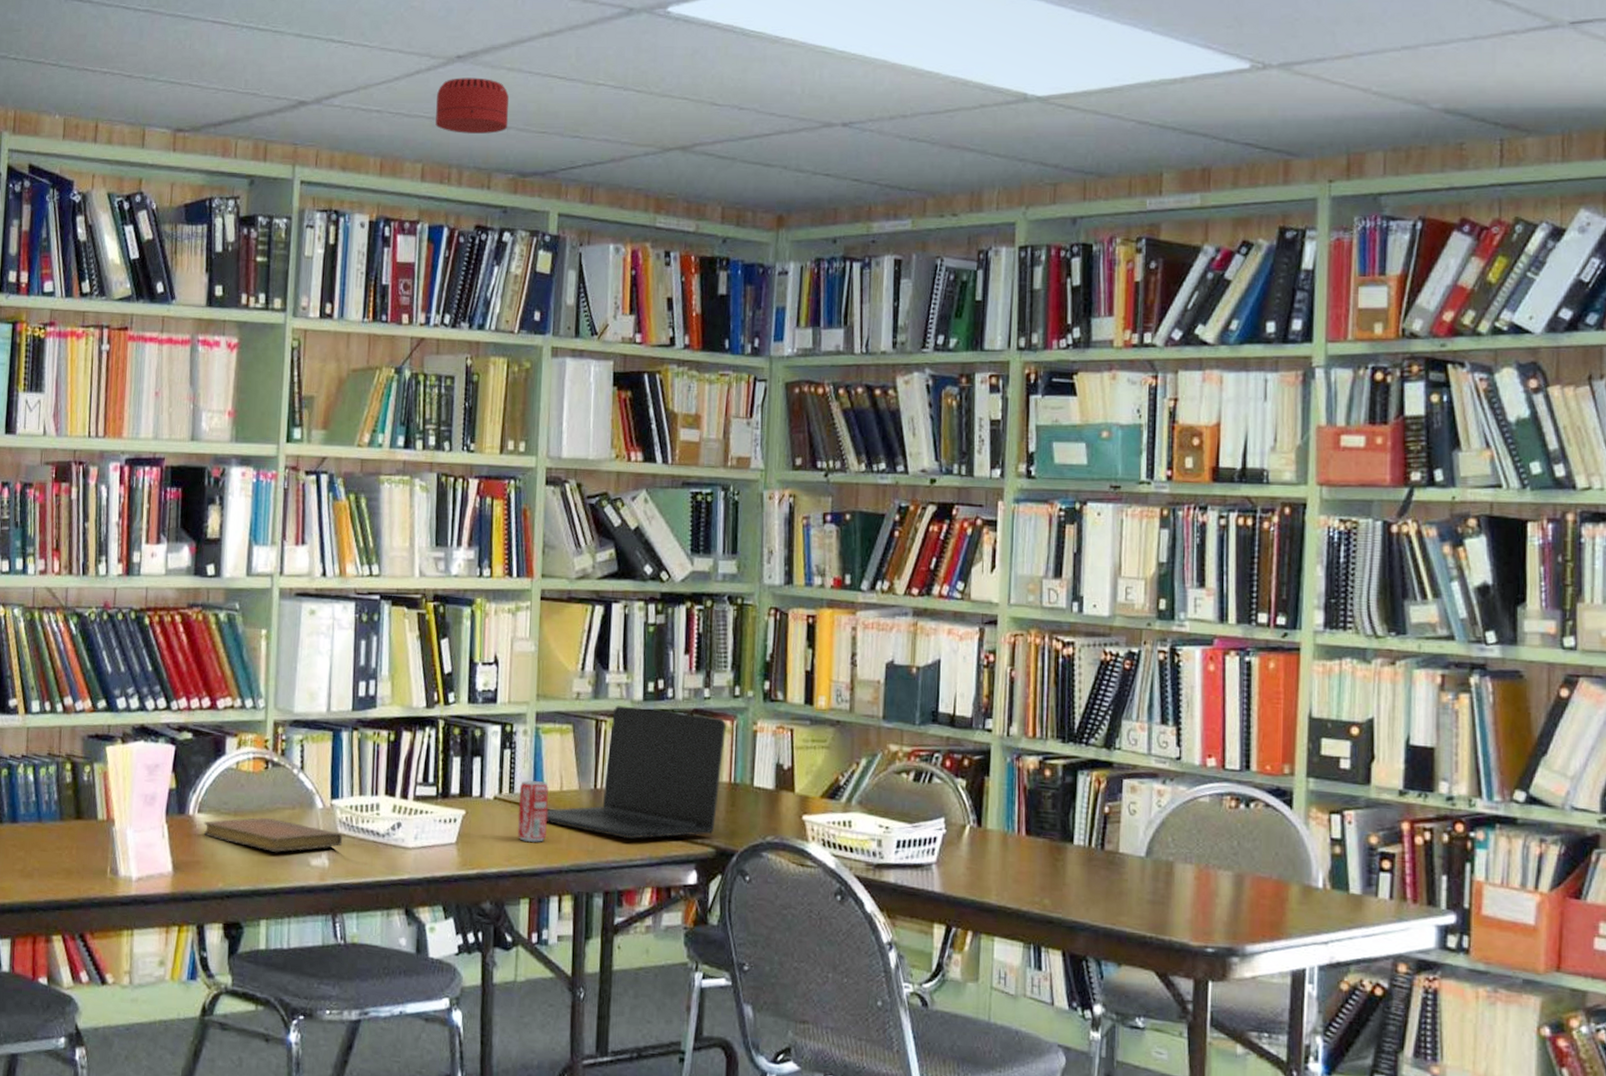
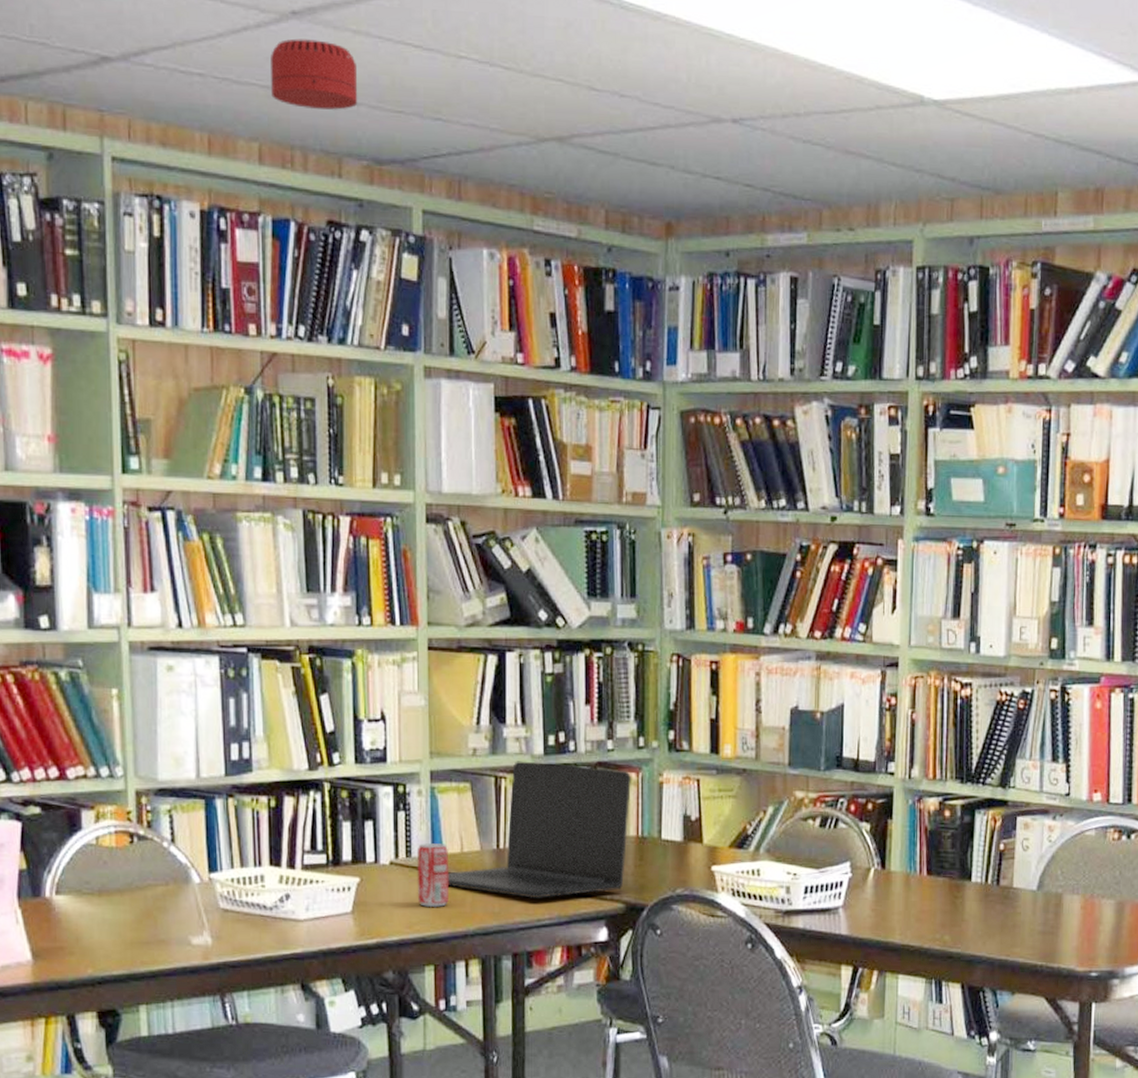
notebook: present [203,818,343,852] -> none [64,897,226,932]

